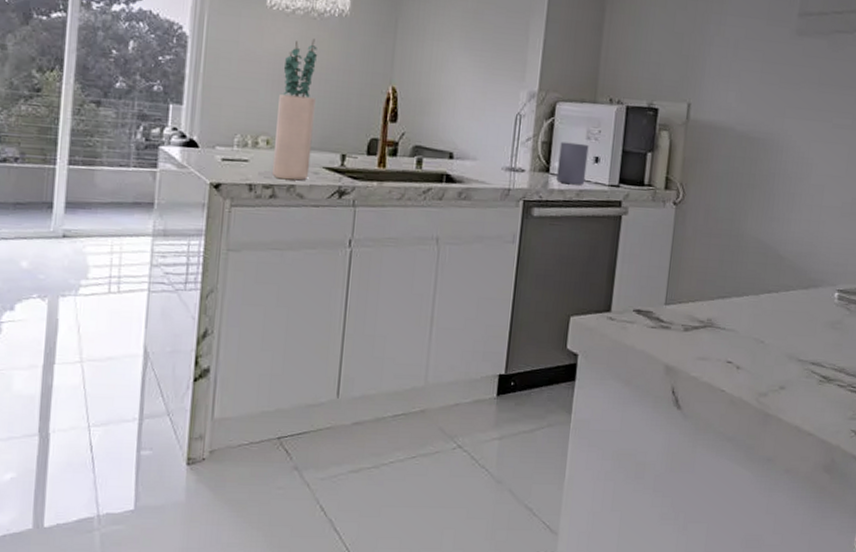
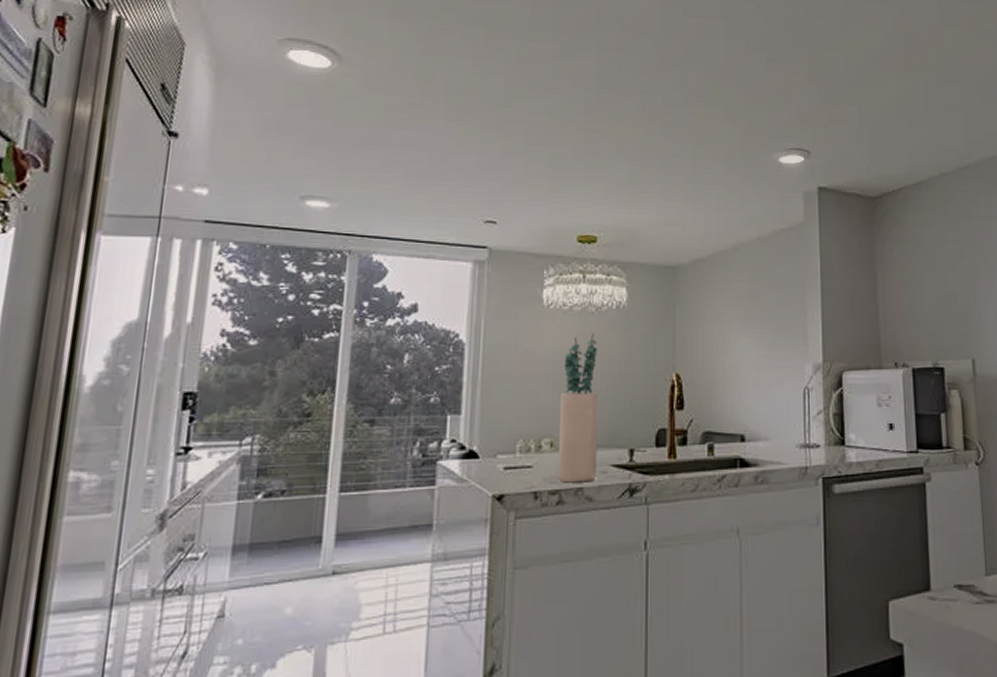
canister: present [556,142,589,185] -> none [852,411,883,456]

